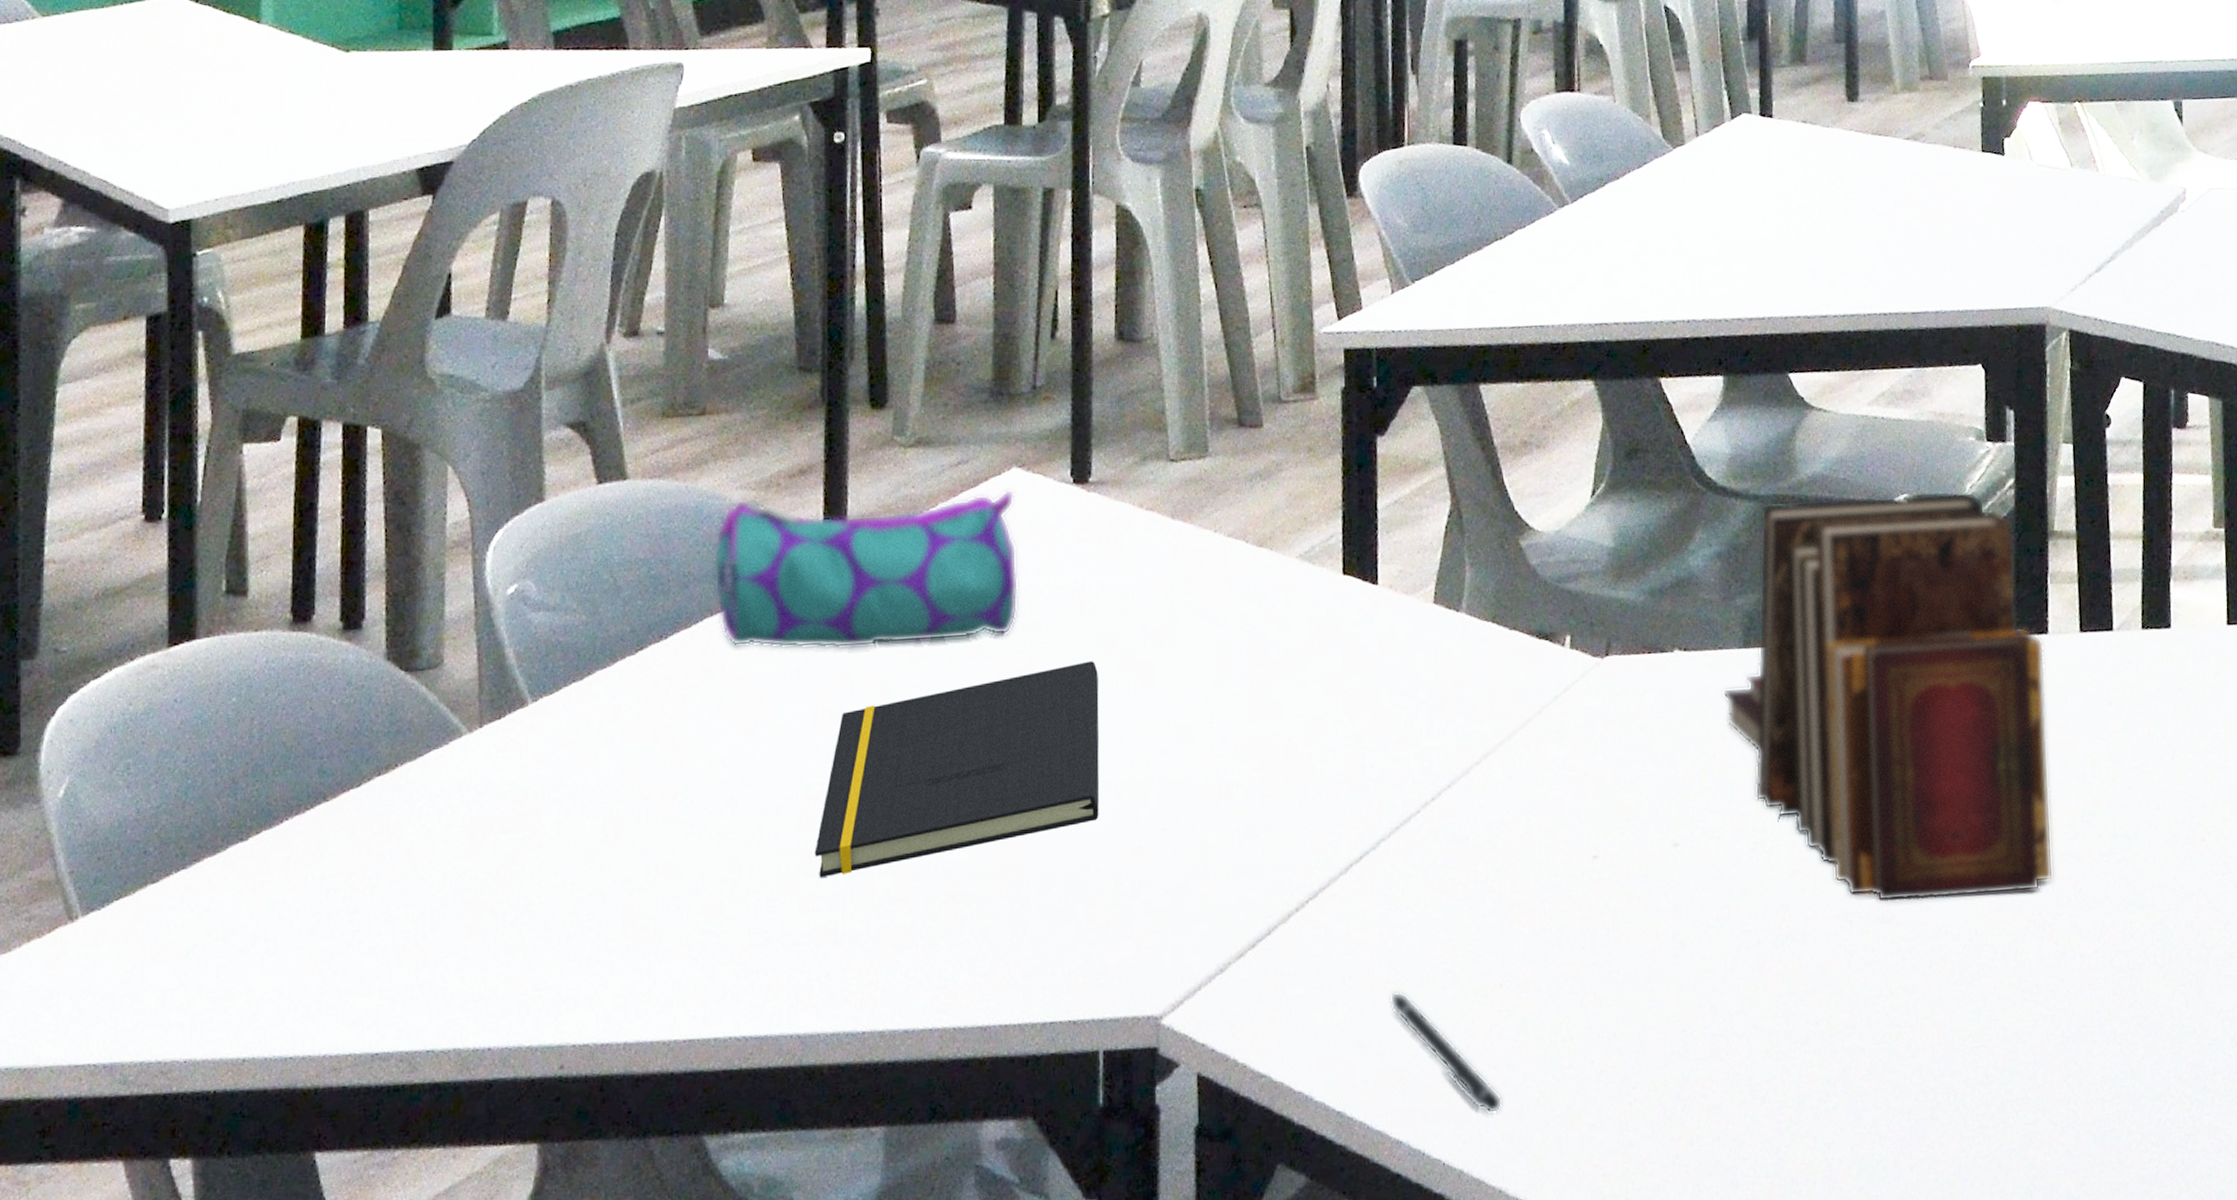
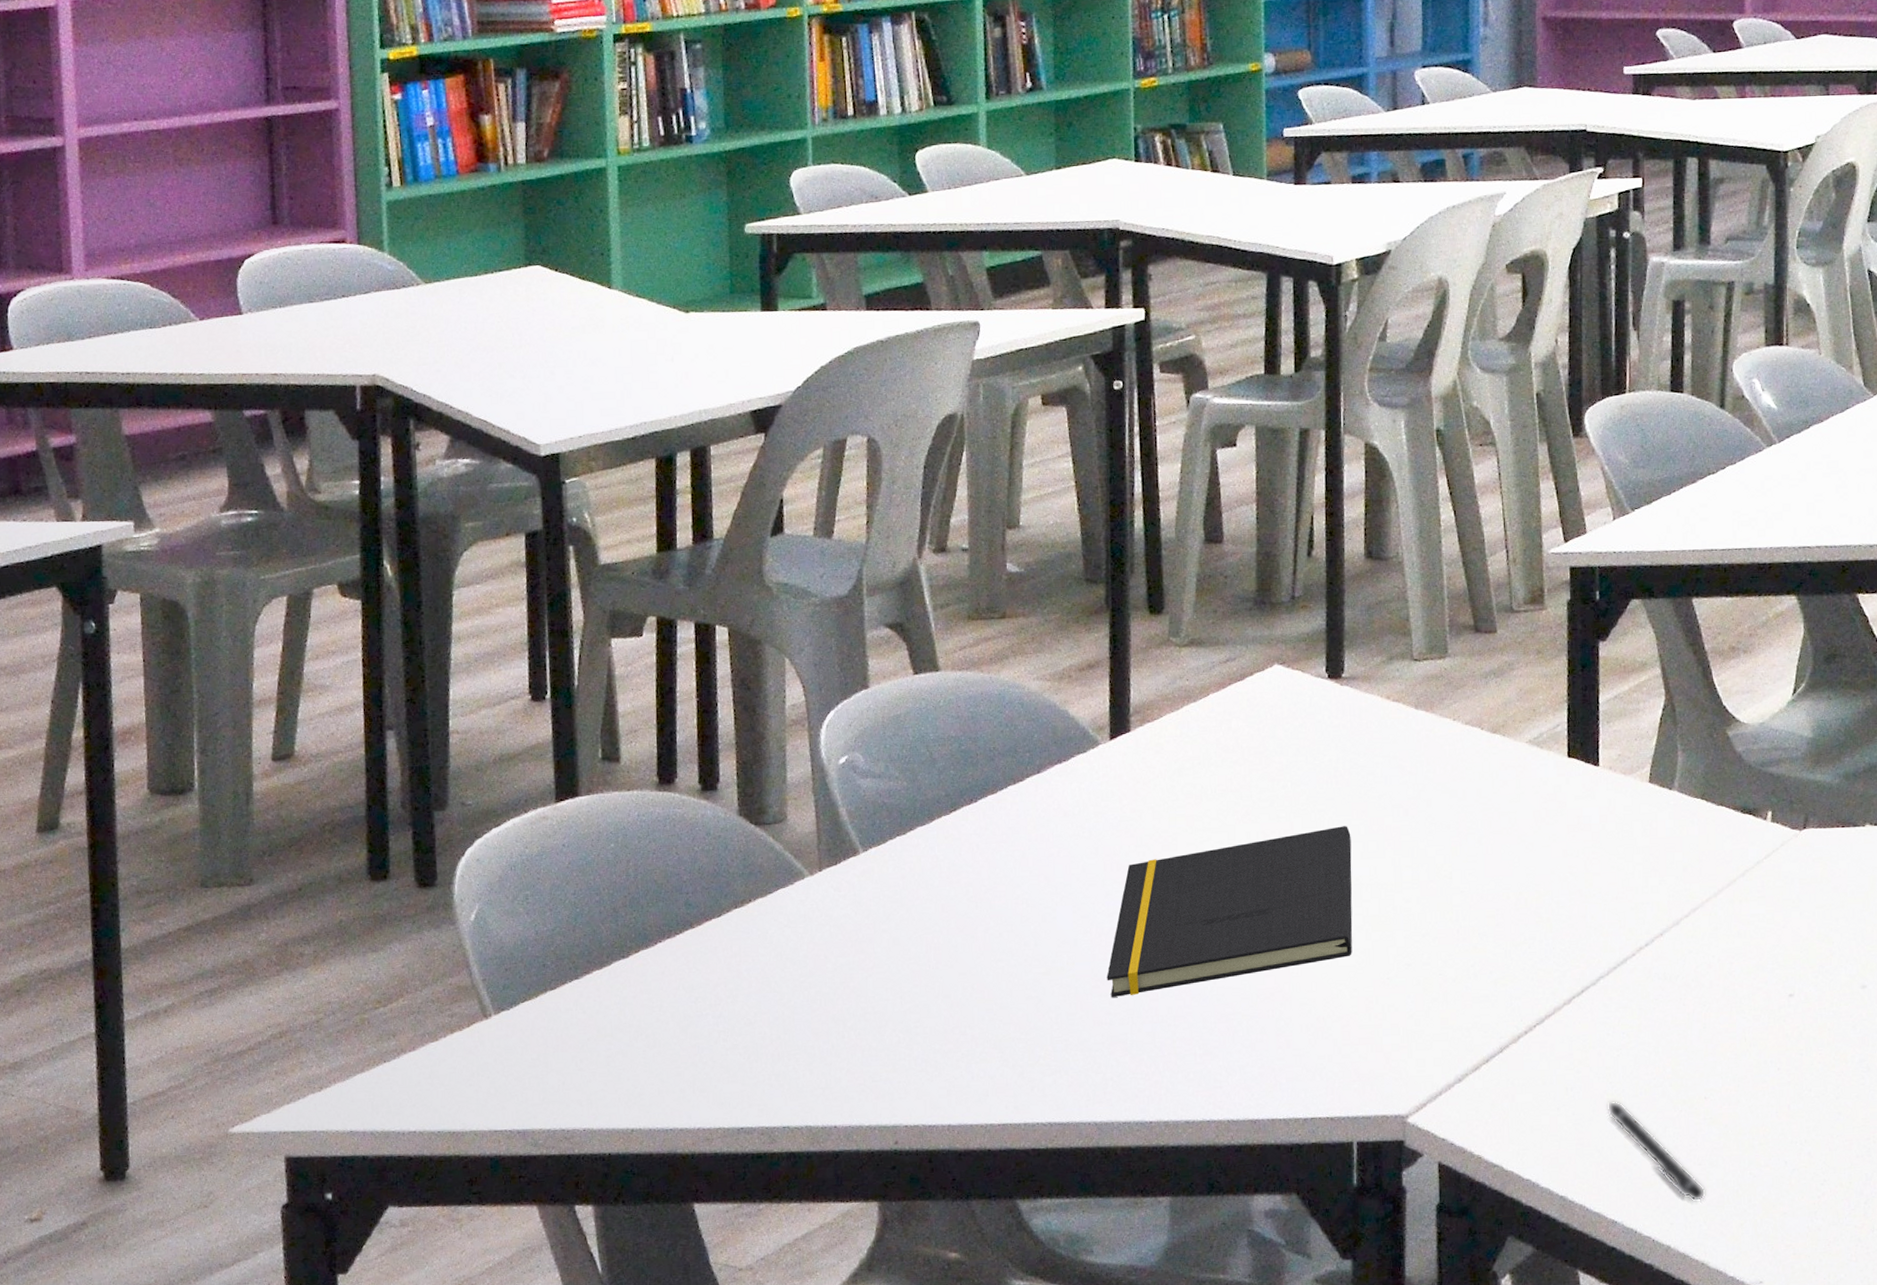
pencil case: present [713,489,1019,649] -> none [1015,682,1281,812]

